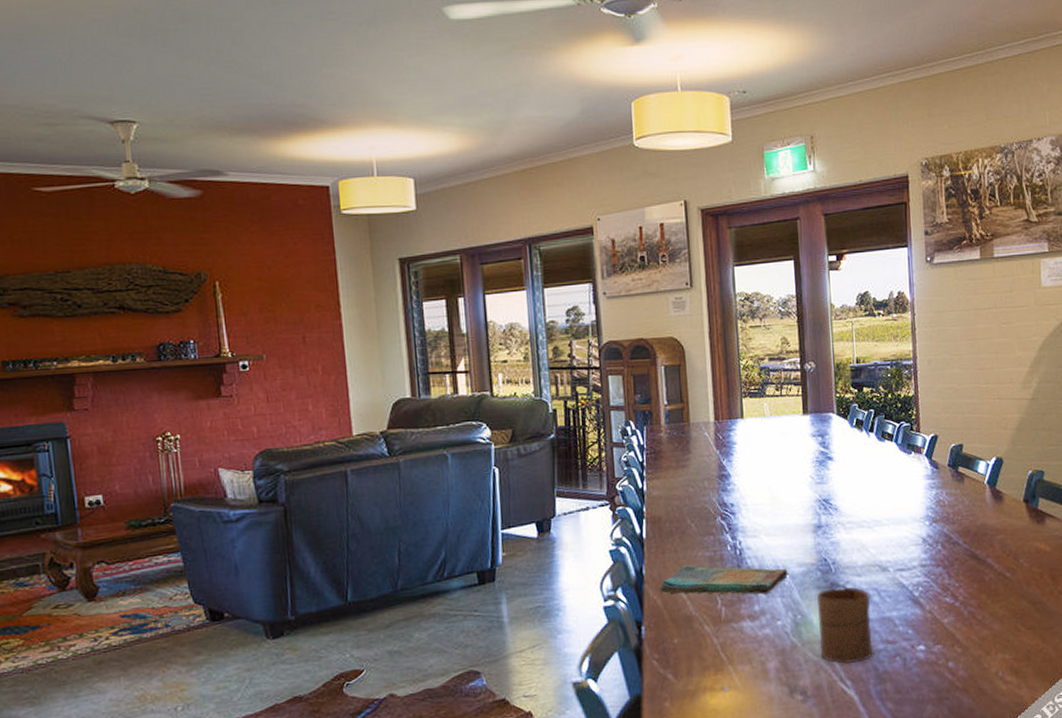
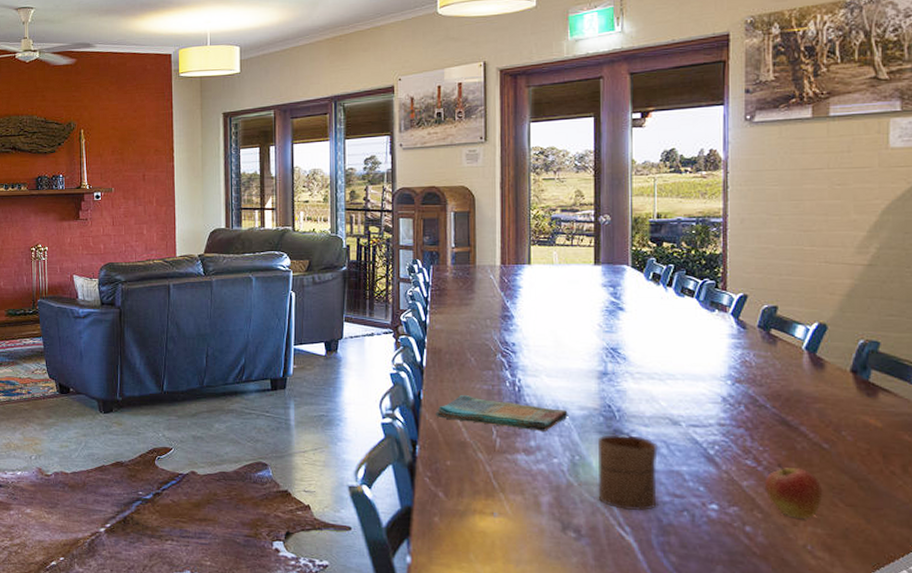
fruit: none [961,597,1009,648] -> present [764,463,823,519]

